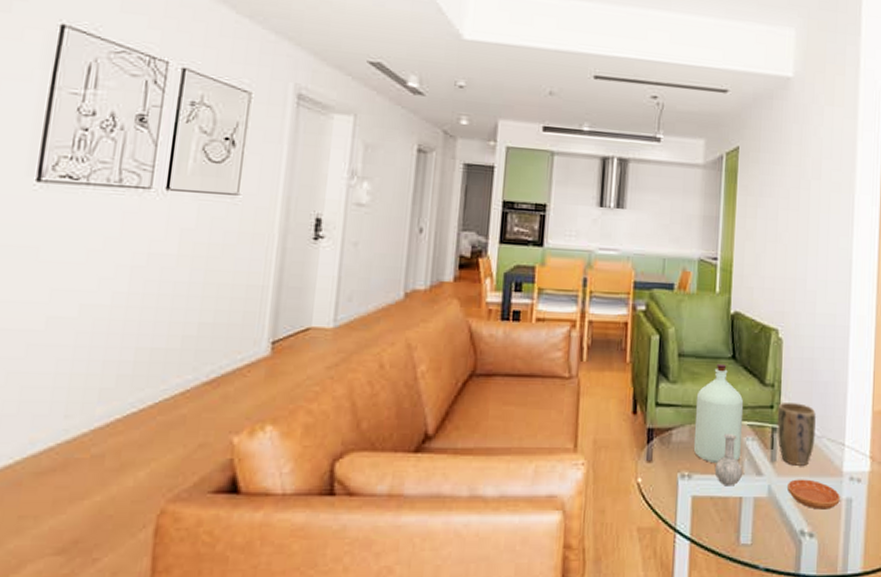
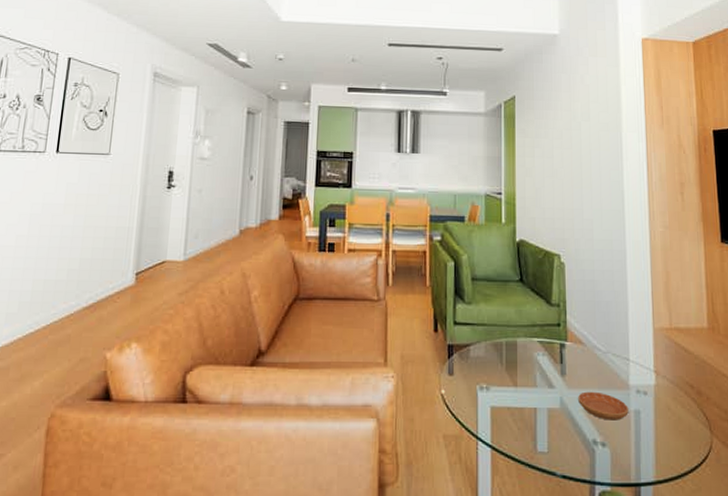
bottle: present [693,363,744,486] -> none [489,286,535,398]
plant pot: present [777,401,817,466] -> none [564,320,601,379]

